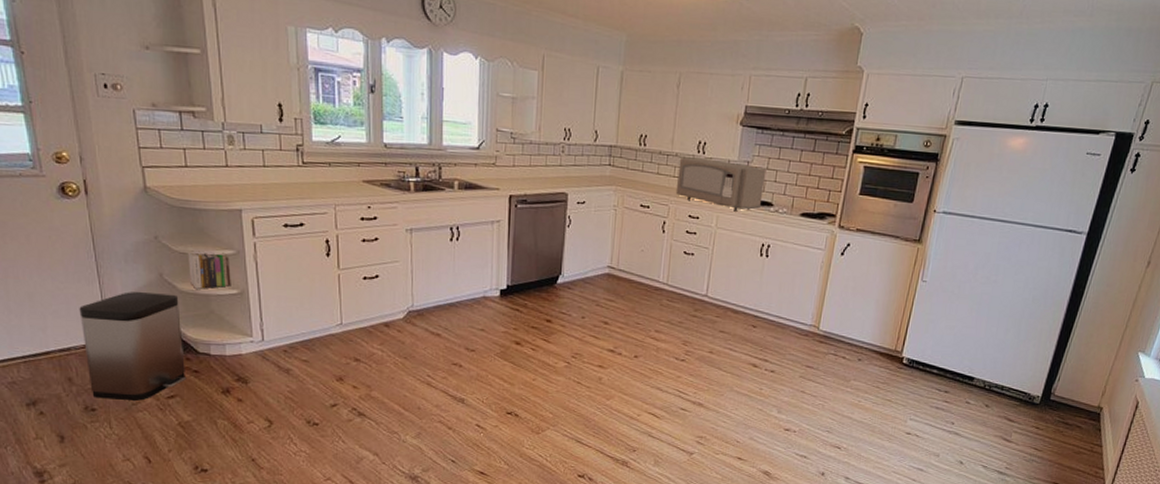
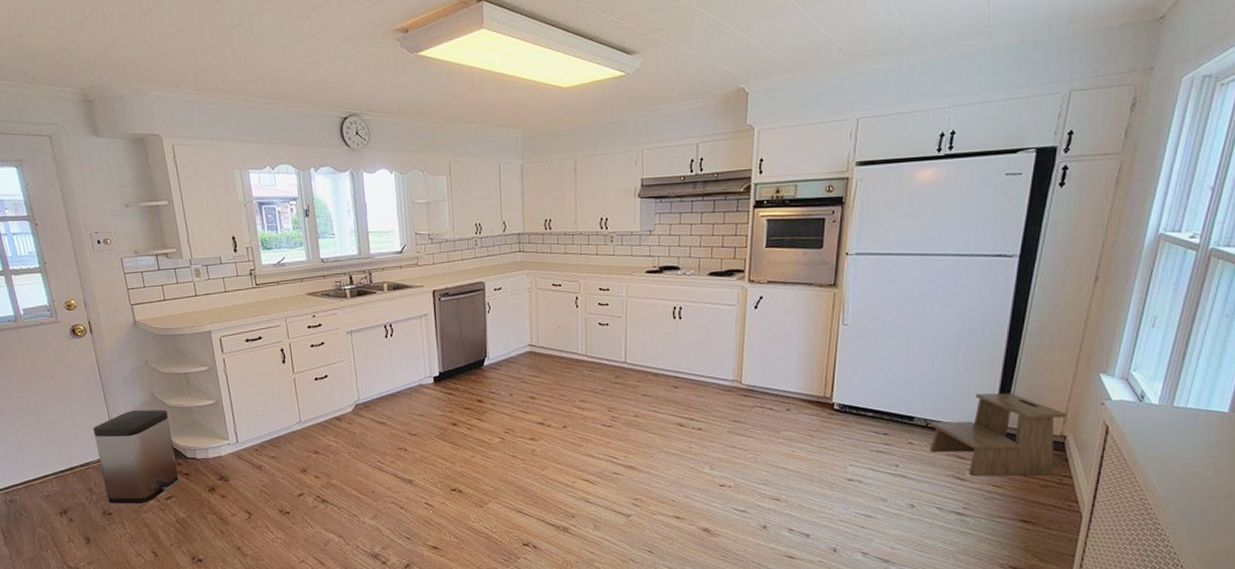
books: present [188,250,231,289] -> none [172,369,208,403]
microwave: present [675,157,767,212] -> none [584,233,670,279]
step stool: none [984,361,1107,444] -> present [930,393,1067,476]

